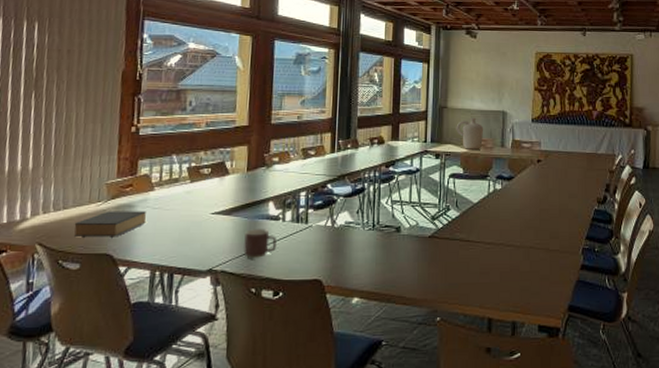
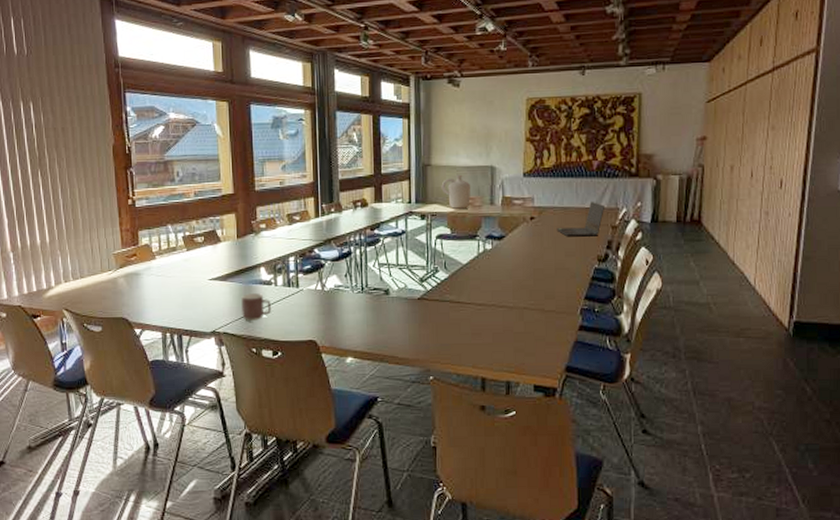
book: present [74,211,147,238] -> none [92,278,153,303]
laptop: none [561,148,603,180] -> present [556,202,604,237]

